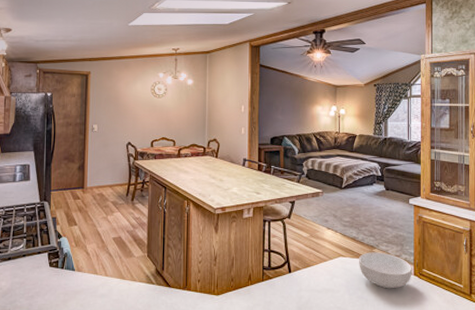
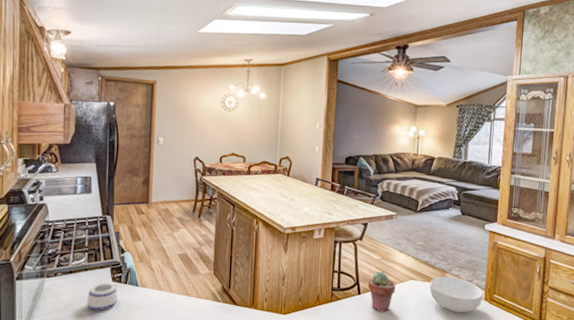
mug: none [25,267,55,297] -> present [87,282,118,311]
potted succulent: none [298,248,325,291] -> present [368,271,396,313]

